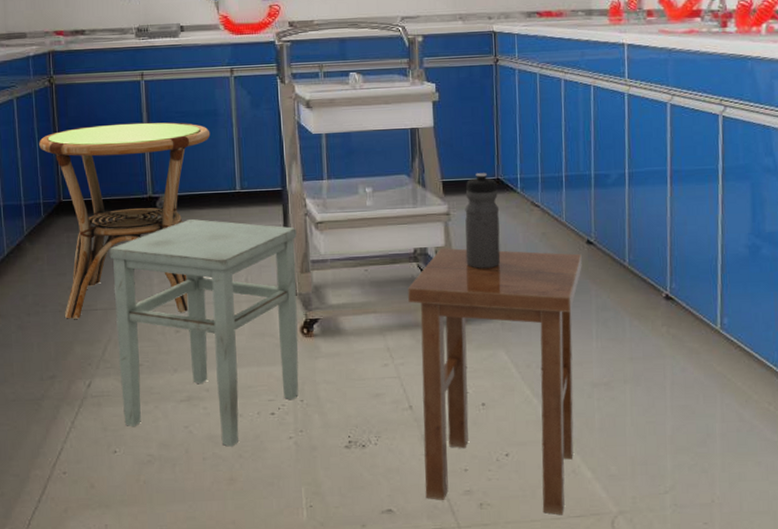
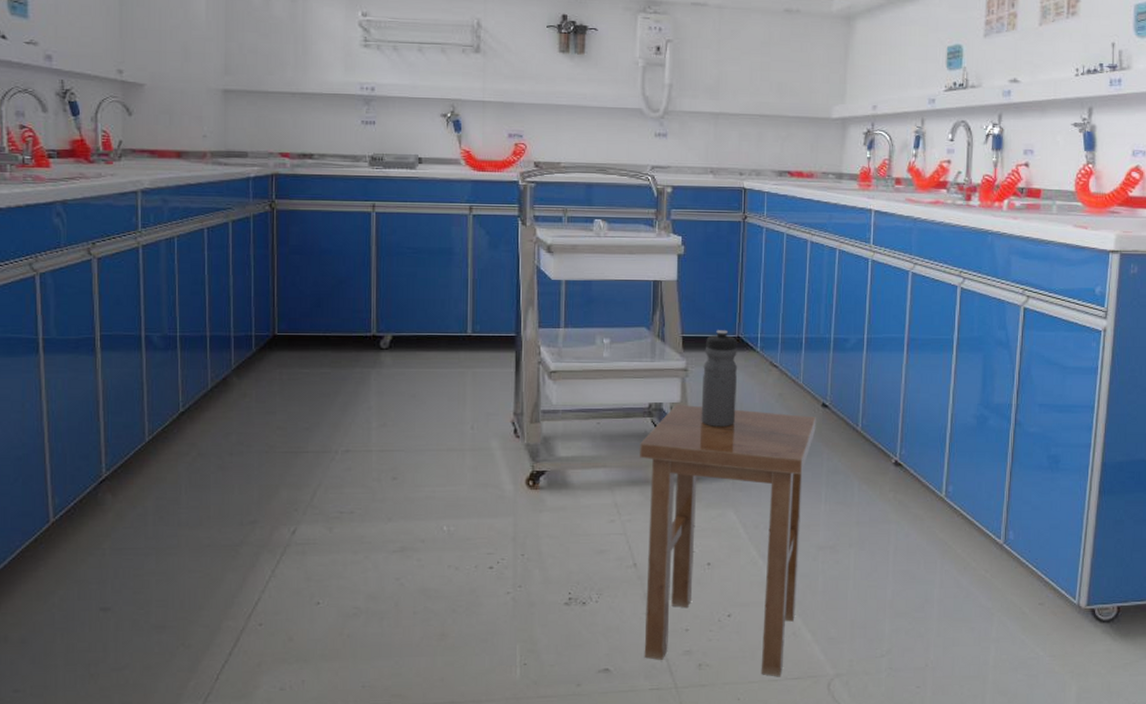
side table: present [39,122,211,319] -> none [255,256,444,461]
stool: present [109,219,299,447] -> none [325,362,528,601]

